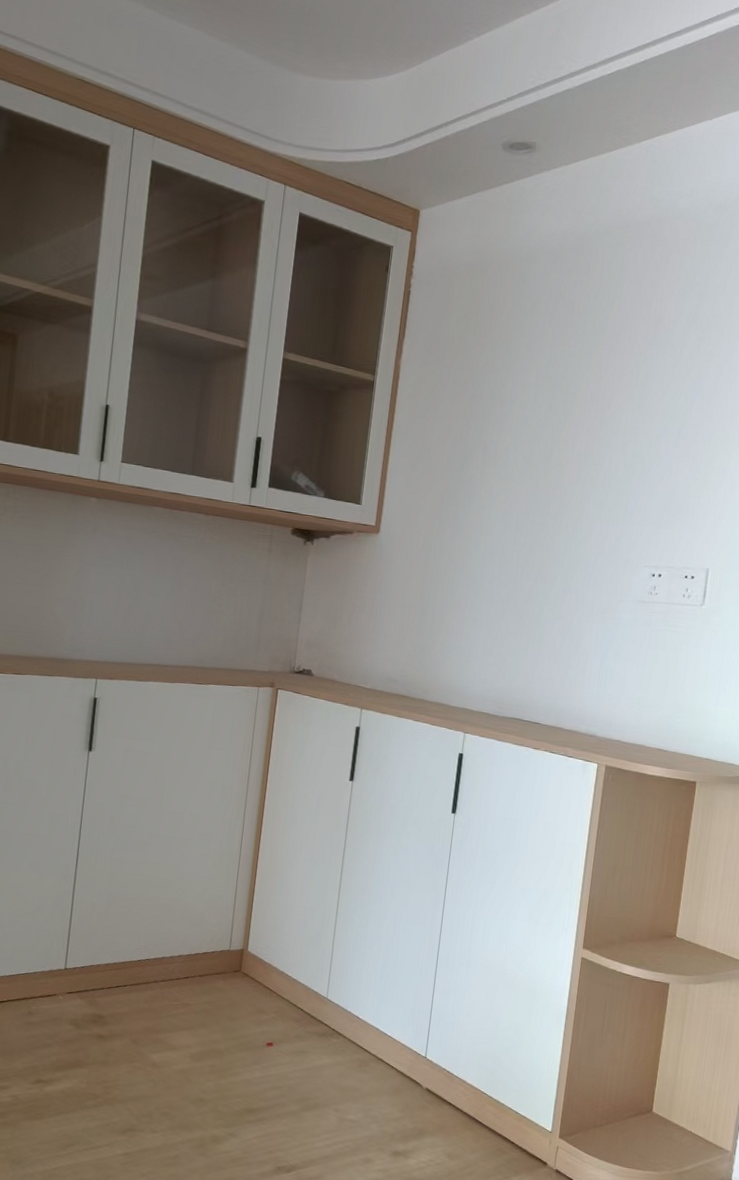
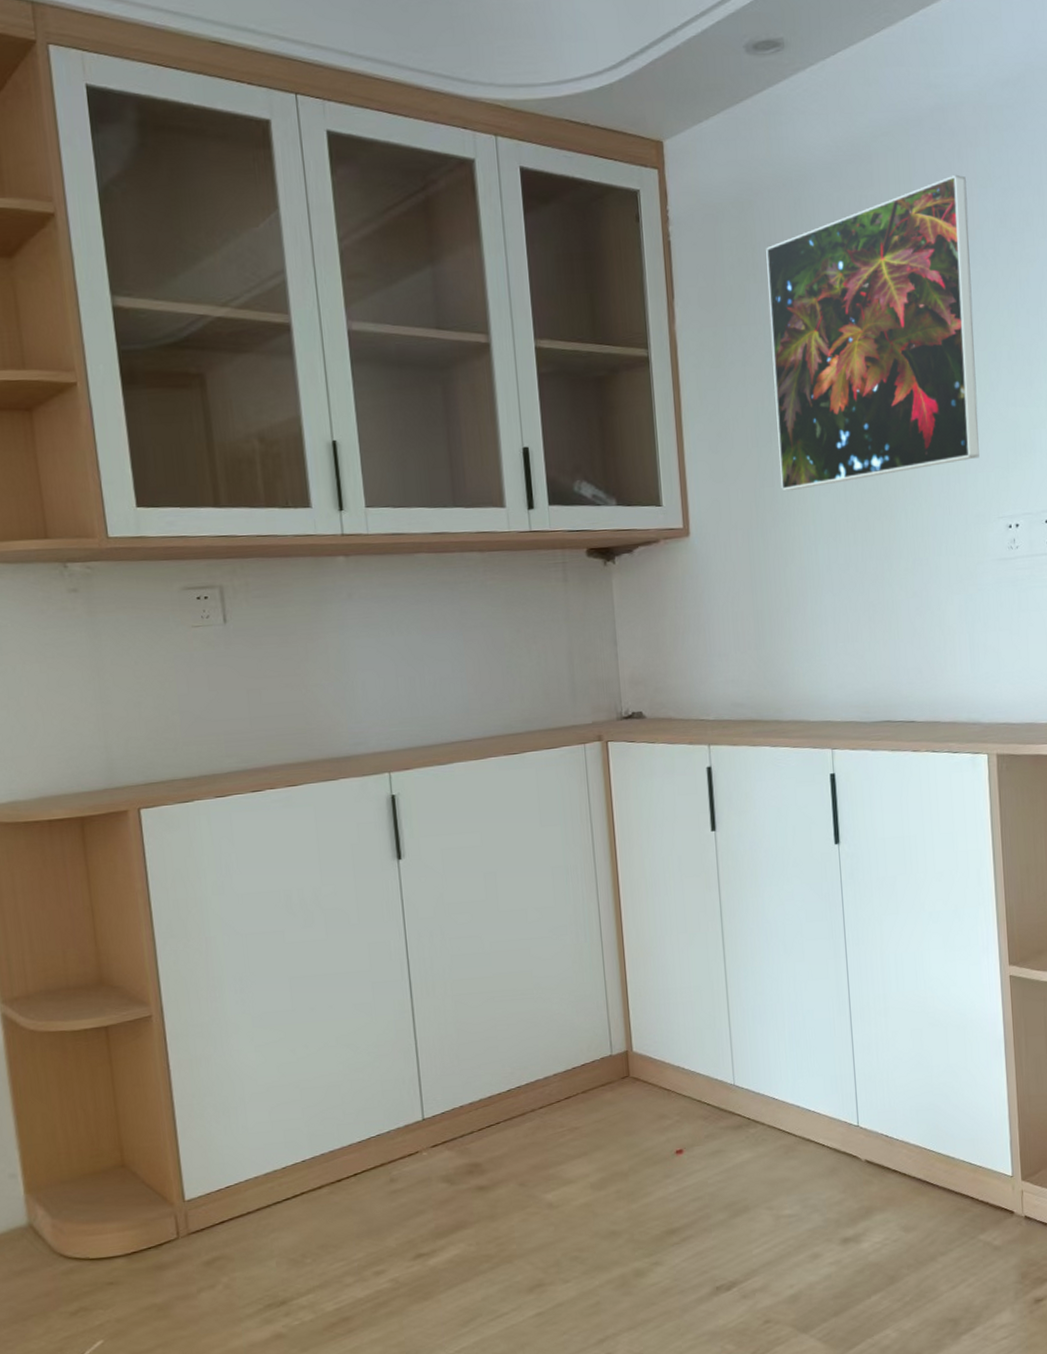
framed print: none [463,275,669,513] -> present [766,174,980,491]

